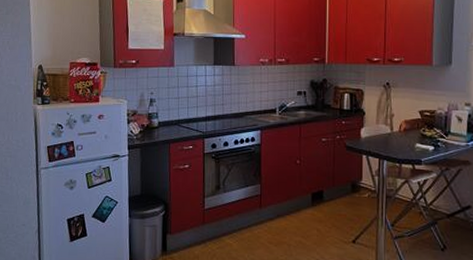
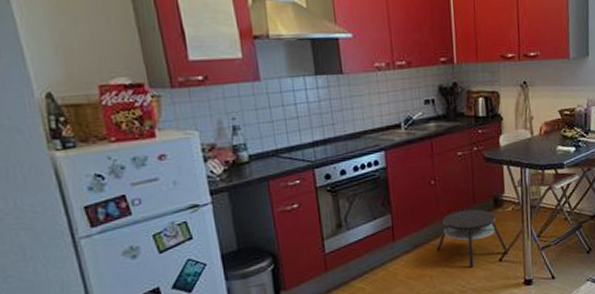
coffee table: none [297,190,362,243] -> present [437,209,509,267]

